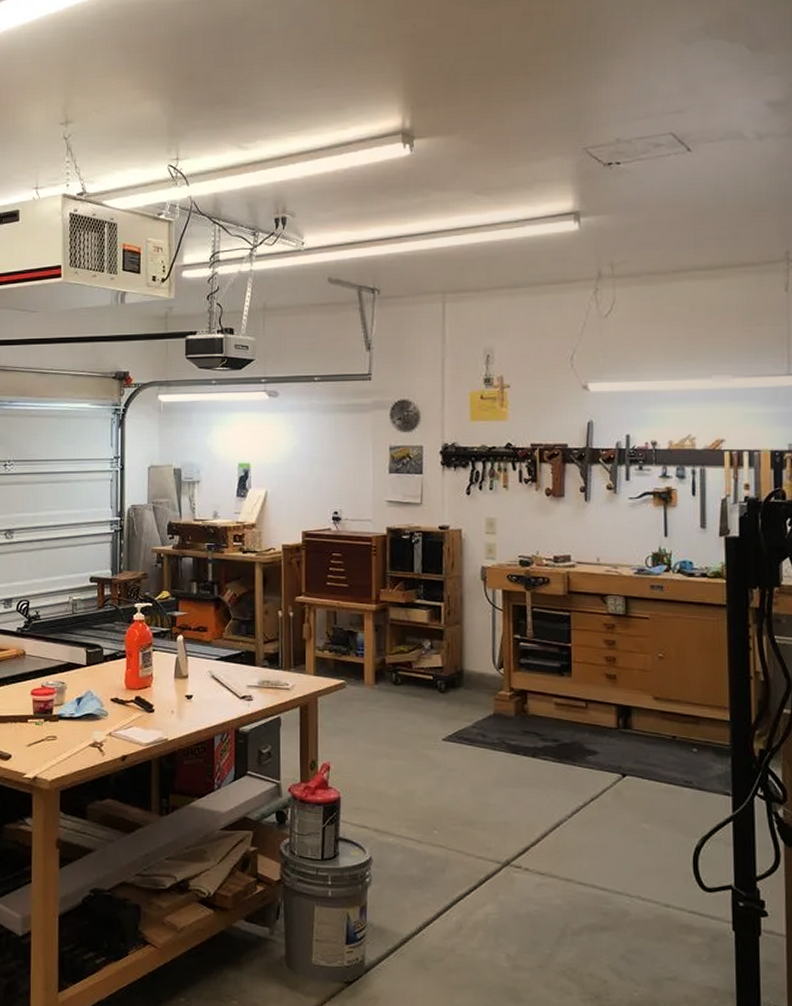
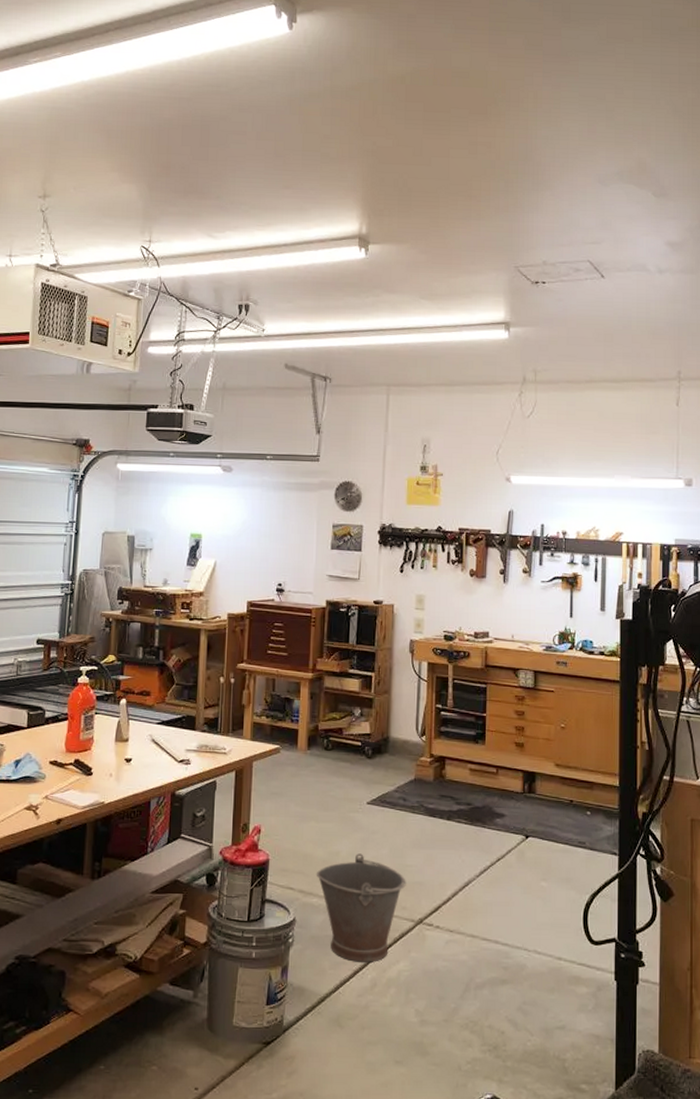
bucket: none [391,792,490,904] -> present [316,853,406,962]

